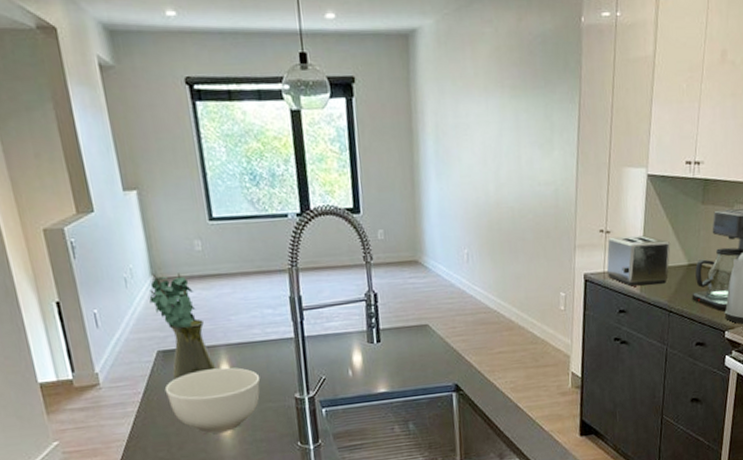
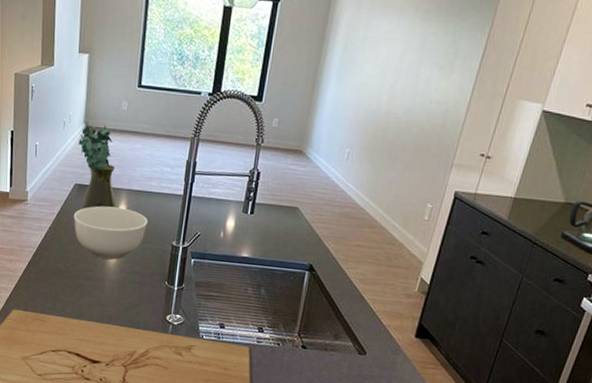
toaster: present [607,235,671,287] -> none [478,162,551,217]

